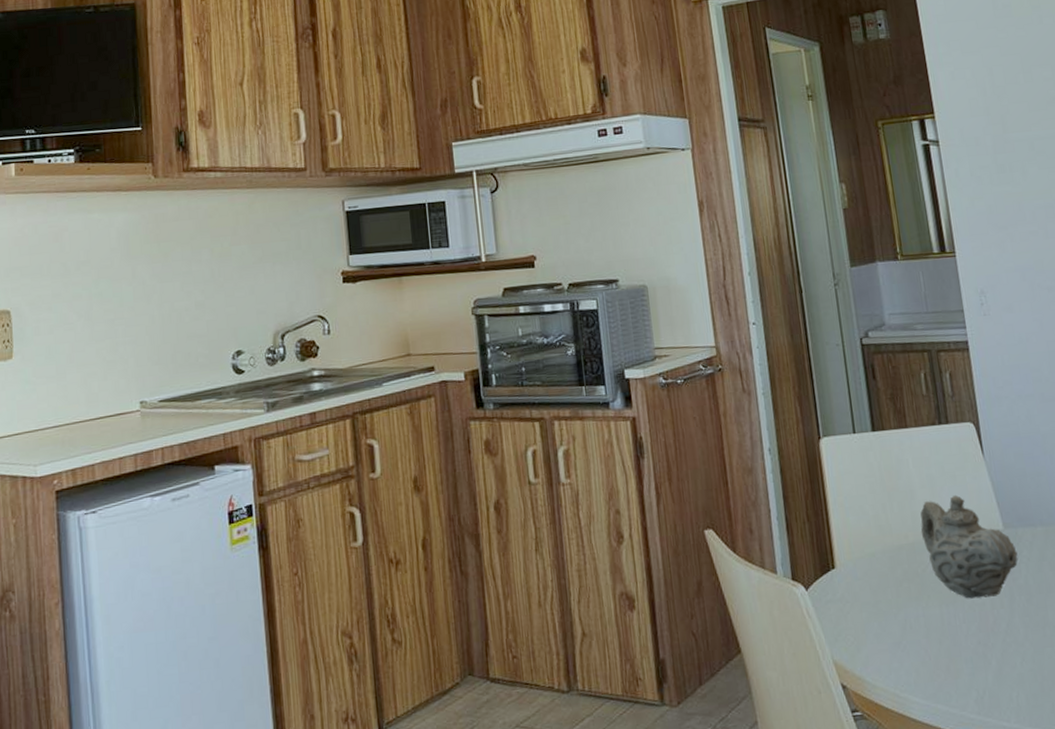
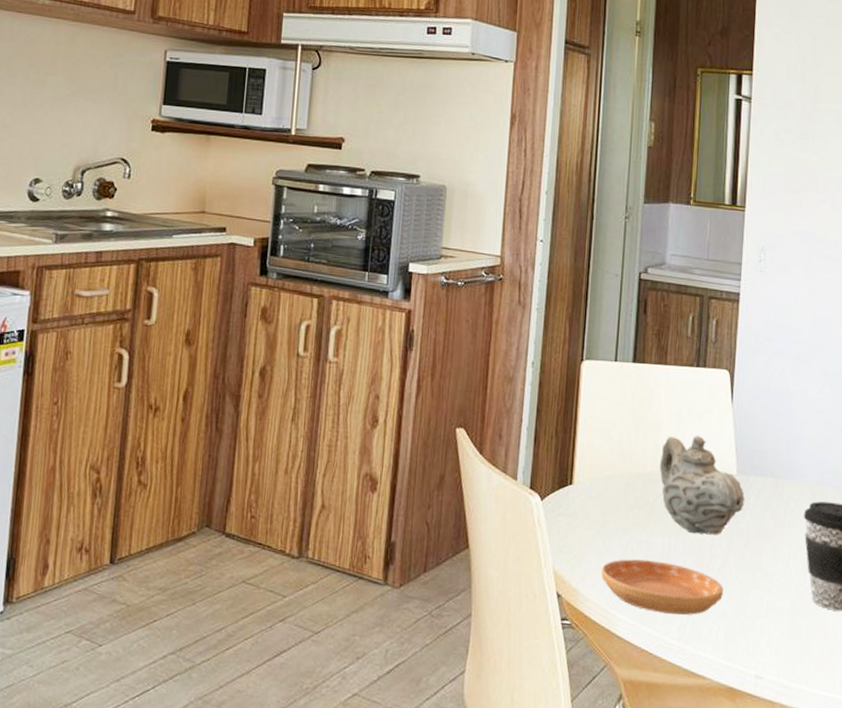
saucer: none [882,633,1016,688] -> present [601,559,723,615]

